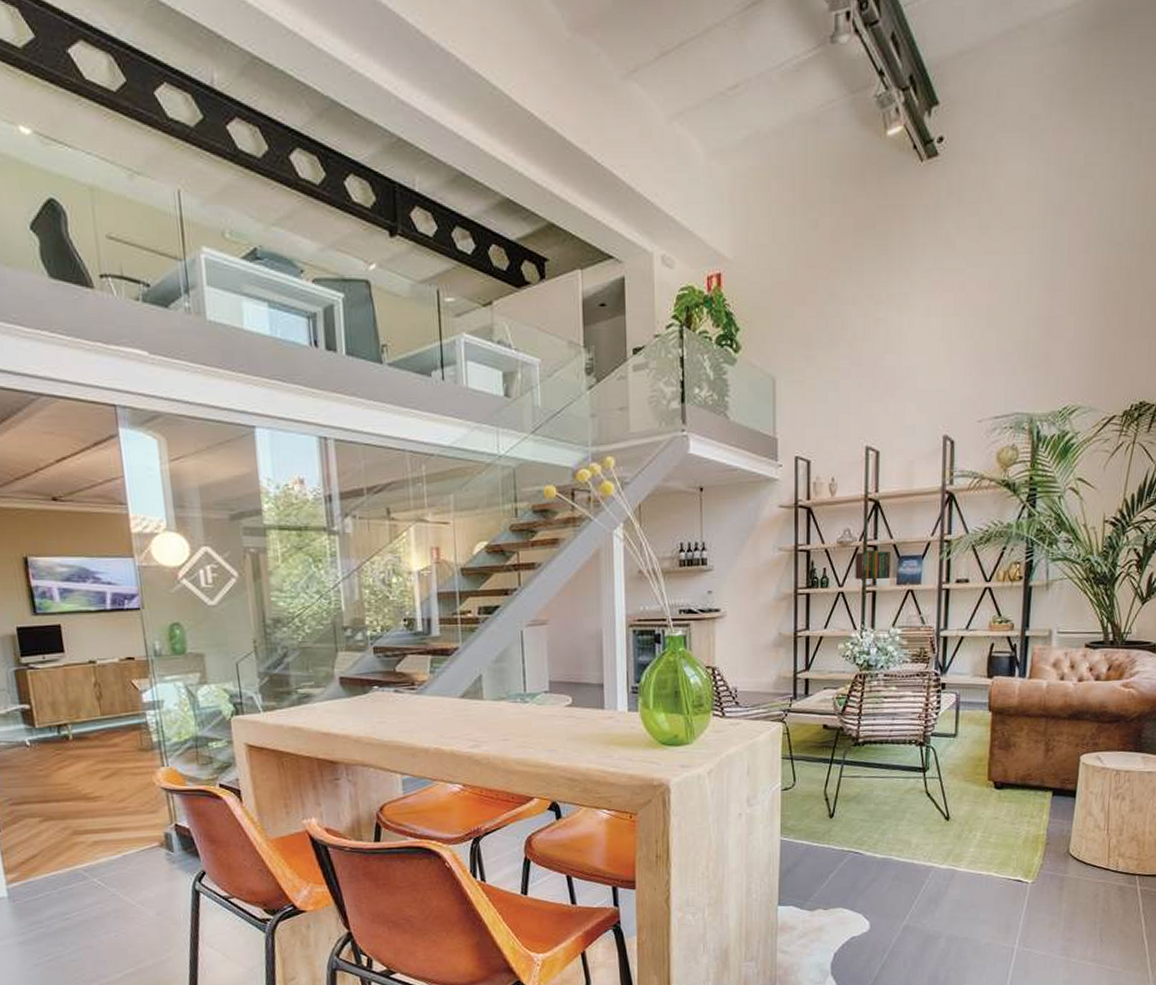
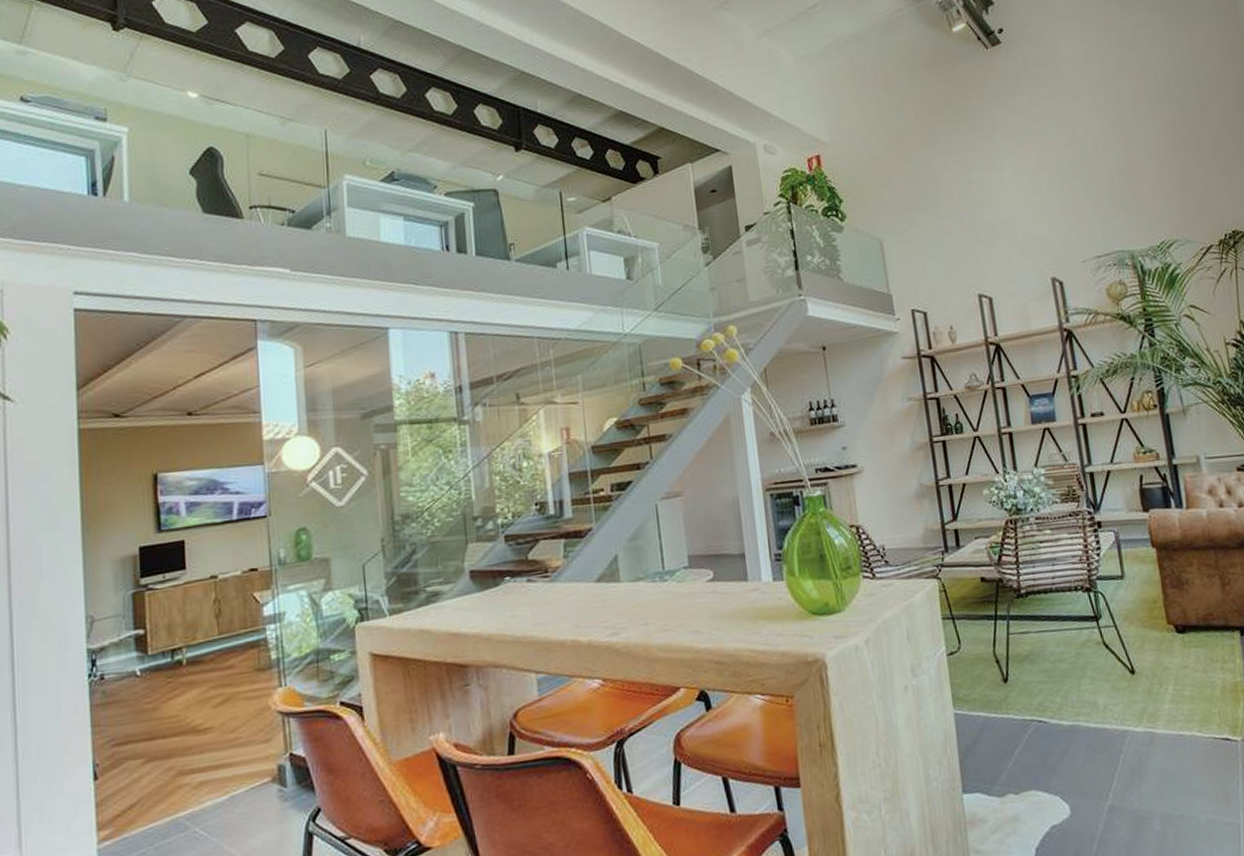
books: present [855,551,890,580] -> none [985,392,1024,423]

